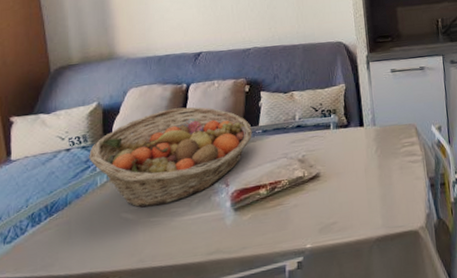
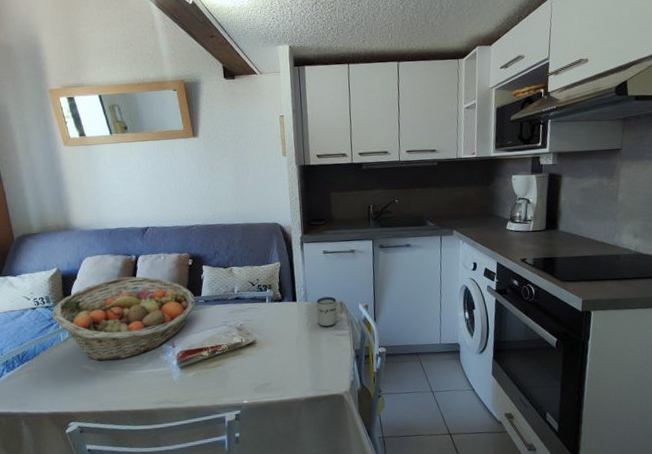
mug: none [385,119,415,154] -> present [316,296,344,327]

